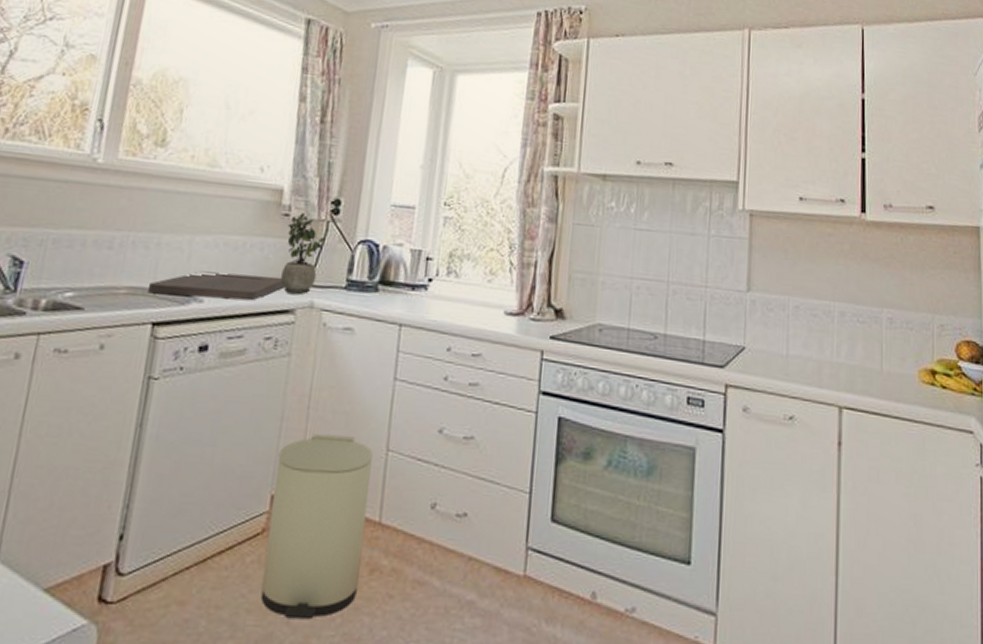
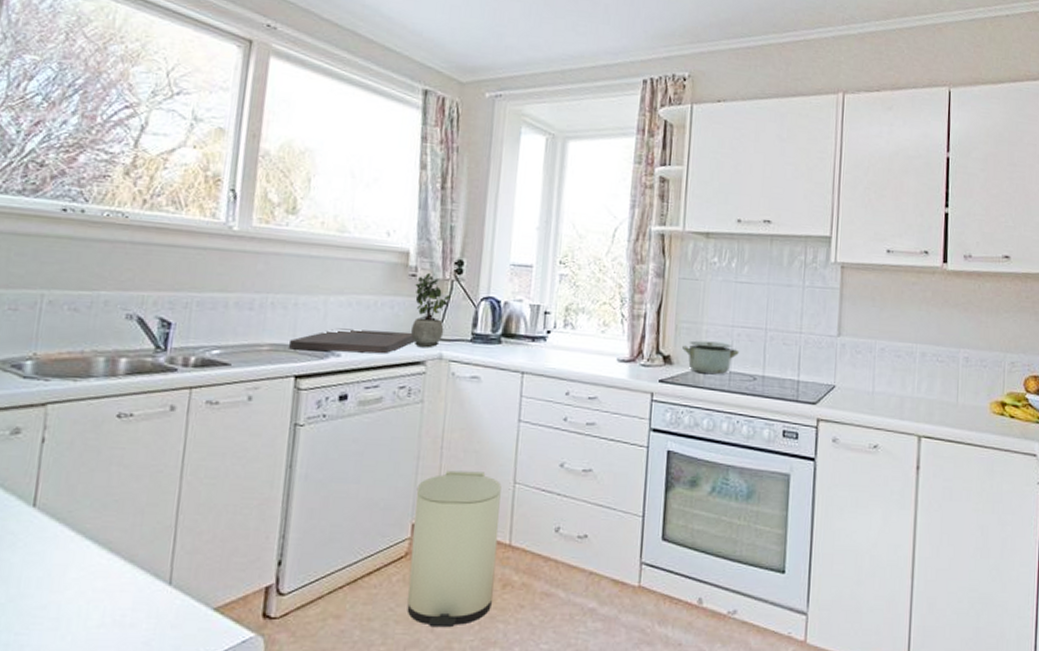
saucepan: none [576,293,638,332] -> present [682,340,739,375]

